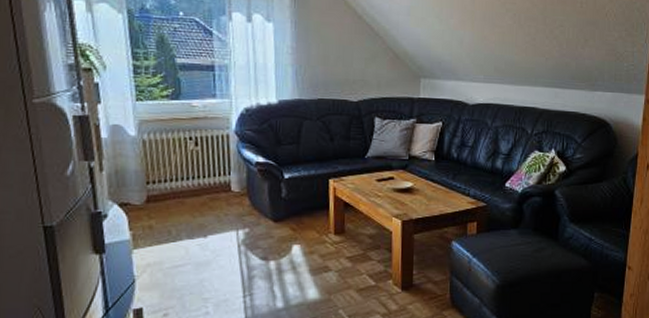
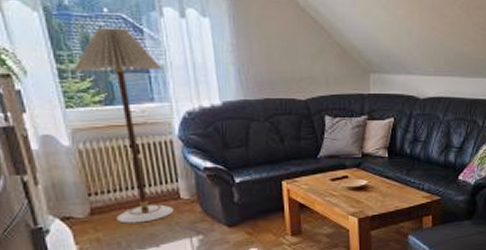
floor lamp: none [146,29,226,213] -> present [72,27,173,224]

